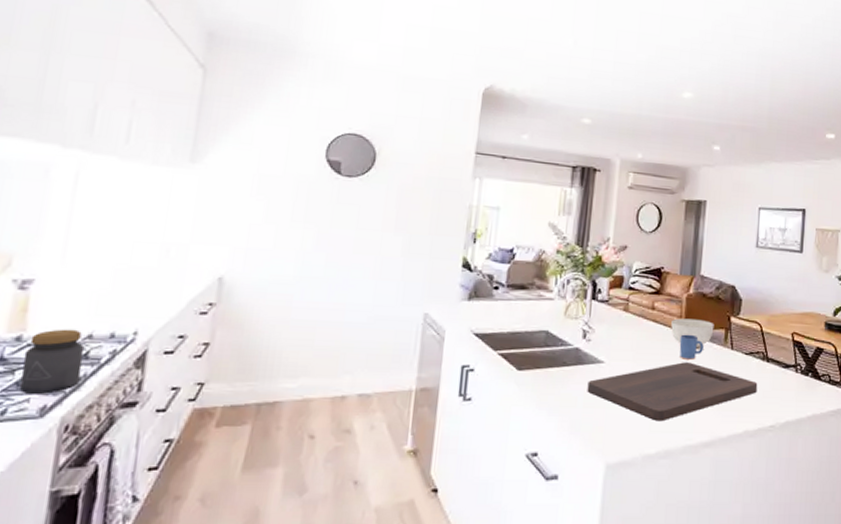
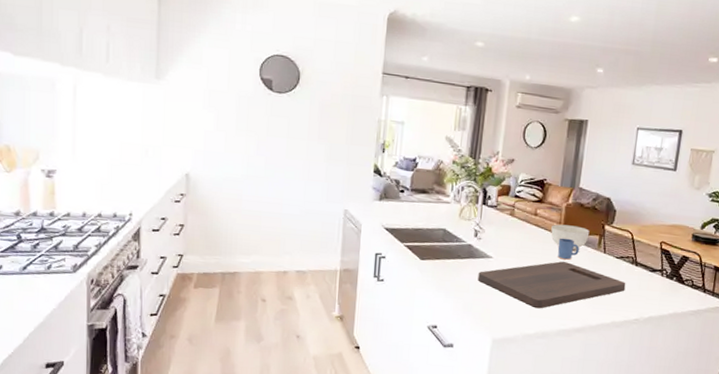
jar: present [20,329,85,396] -> none [57,208,97,257]

